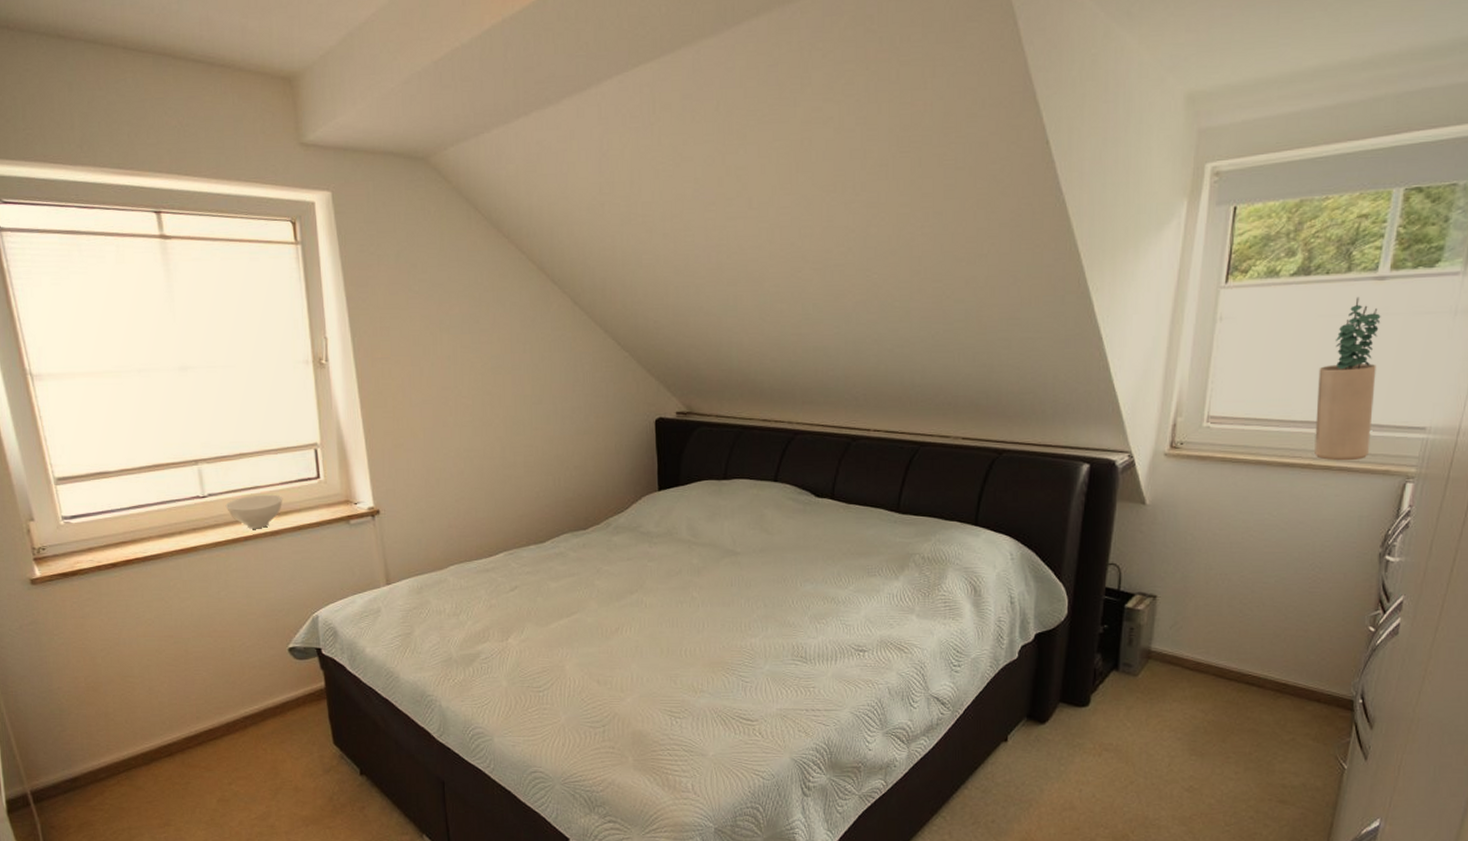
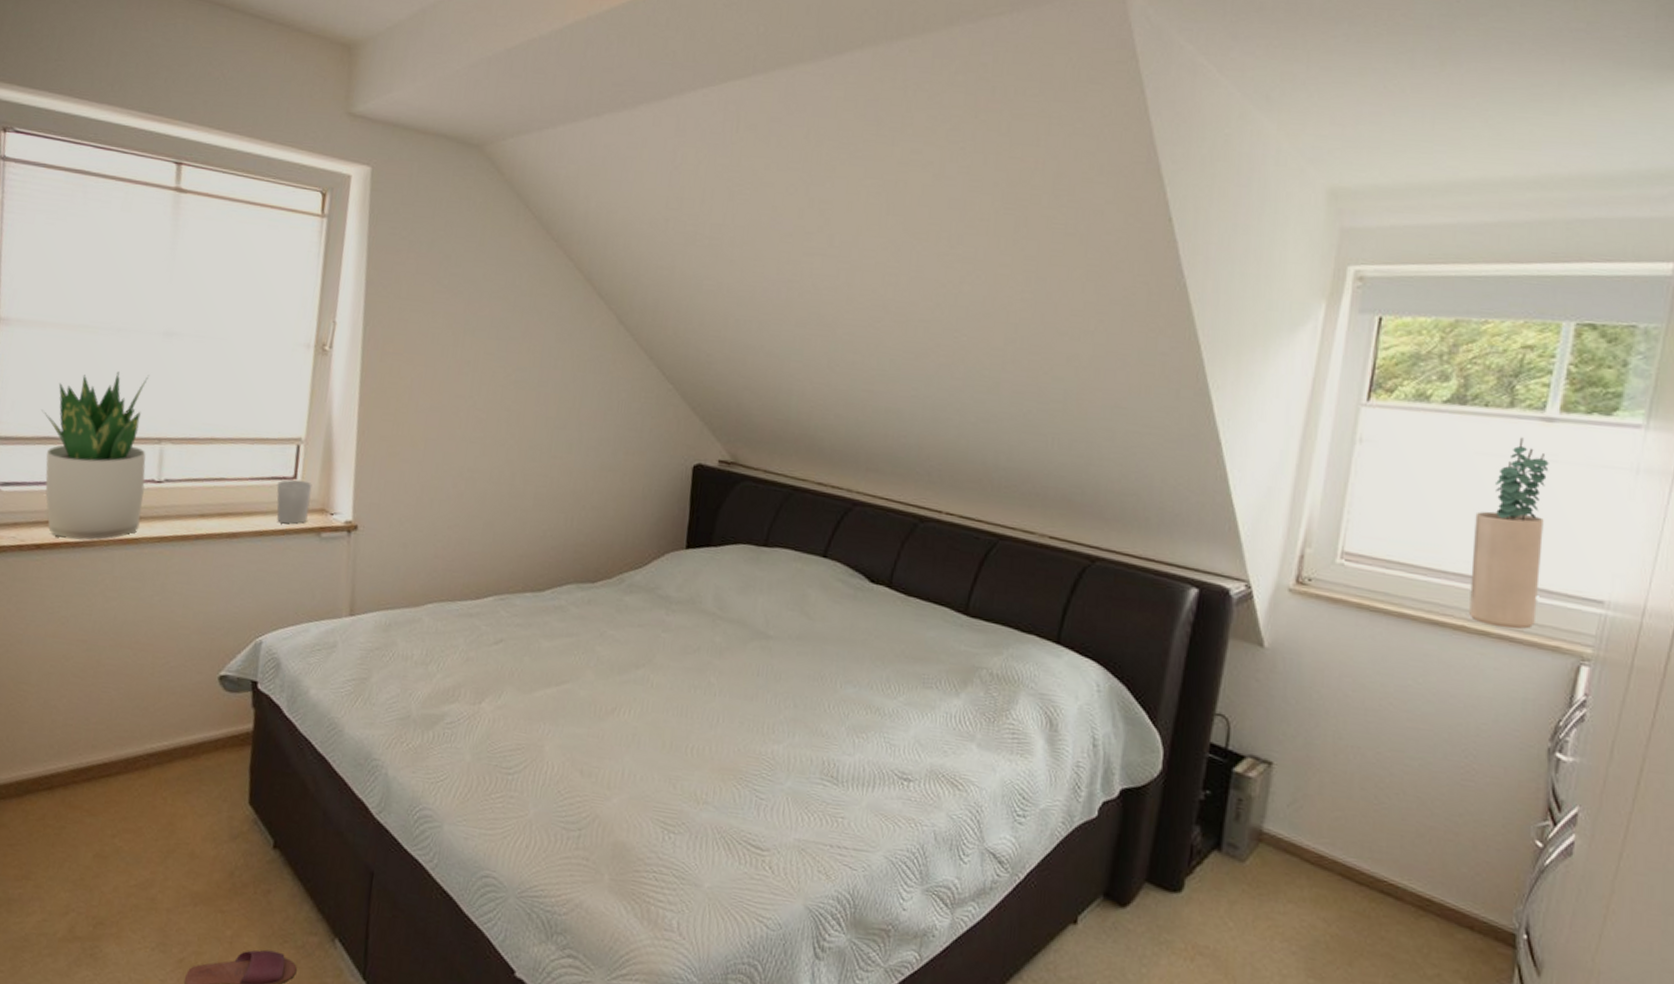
planter: none [89,407,195,556] -> present [41,371,150,541]
bowl: present [225,494,283,529] -> none [181,487,250,528]
candle holder: none [304,479,336,517] -> present [276,479,312,526]

